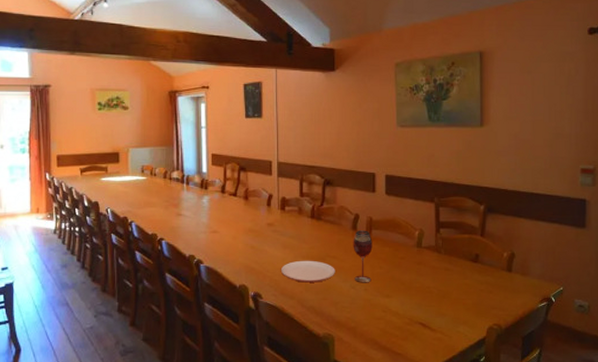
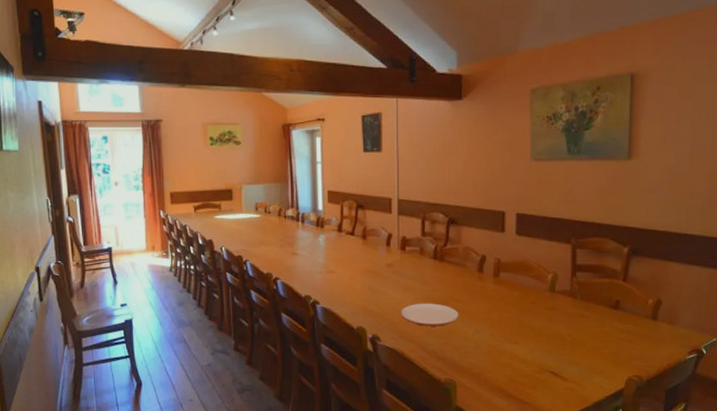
wineglass: present [353,230,373,283] -> none [478,272,500,328]

